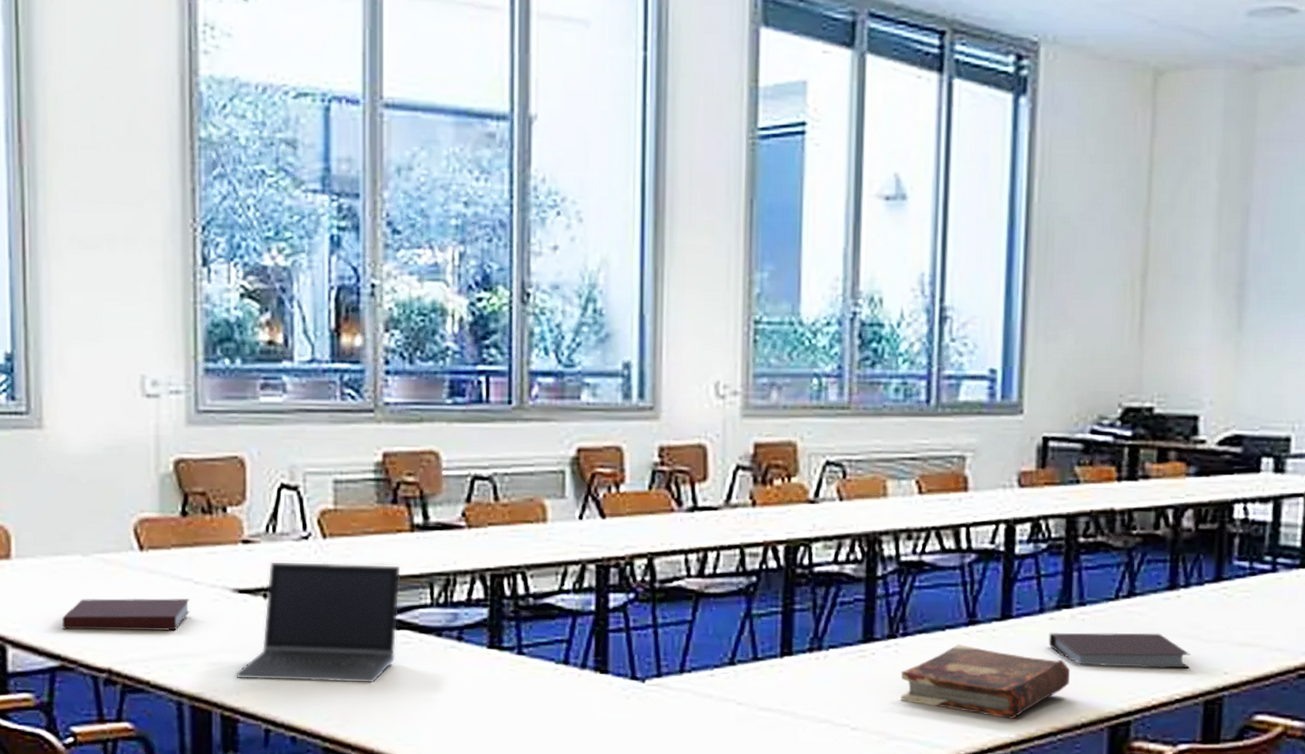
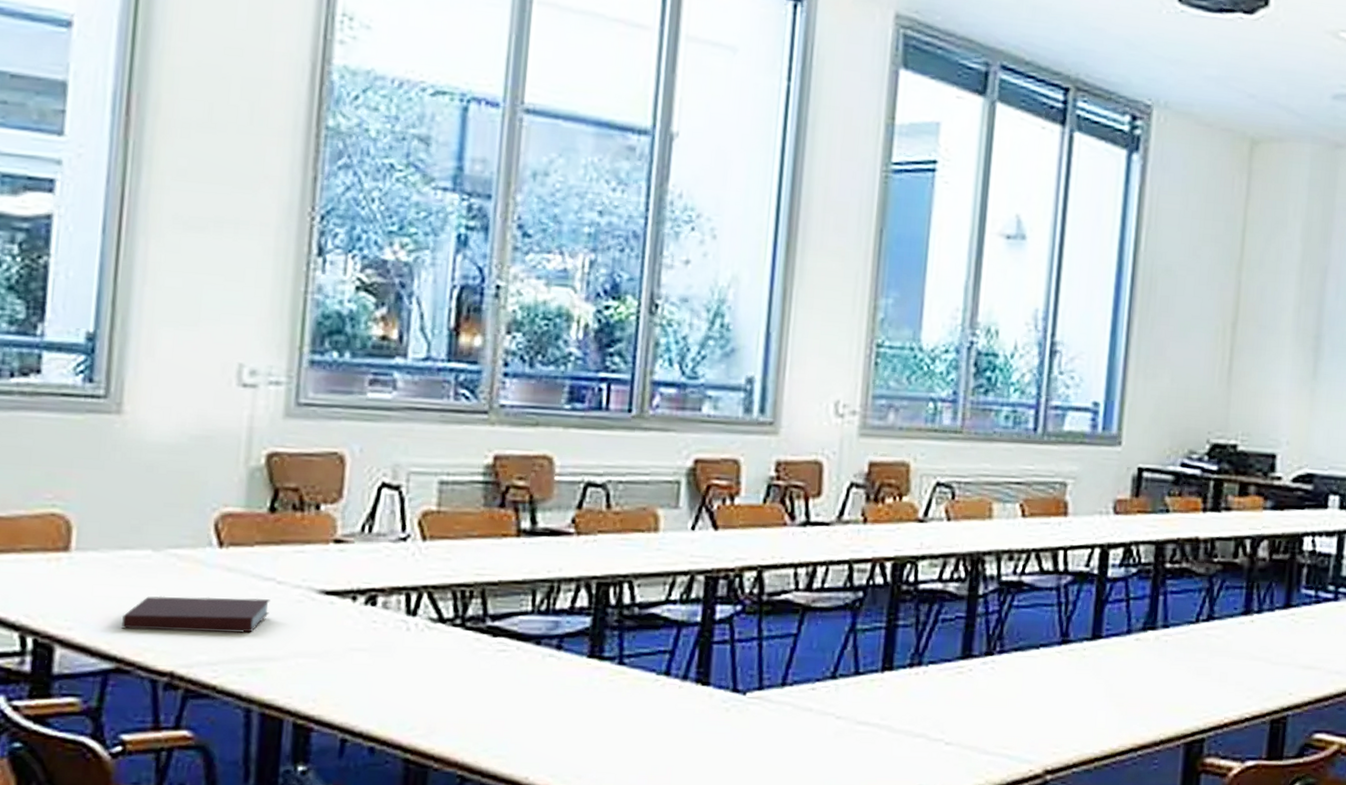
laptop computer: present [236,562,401,683] -> none [314,564,502,691]
book: present [900,644,1071,719] -> none [994,662,1153,735]
notebook: present [1048,632,1190,669] -> none [1134,652,1260,690]

